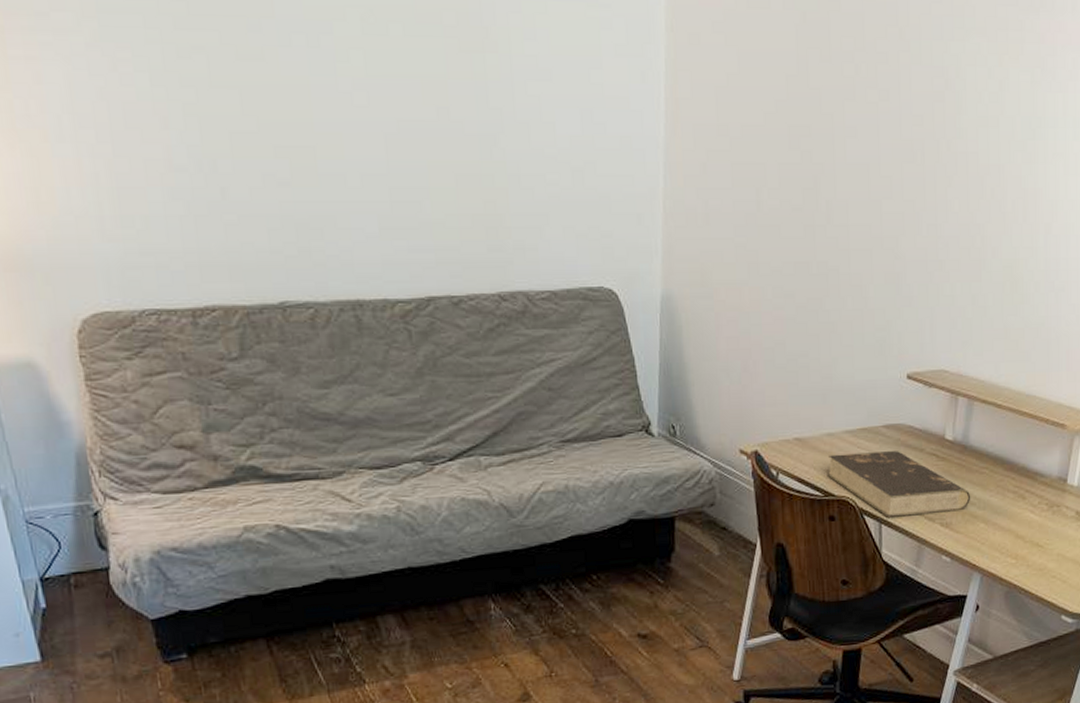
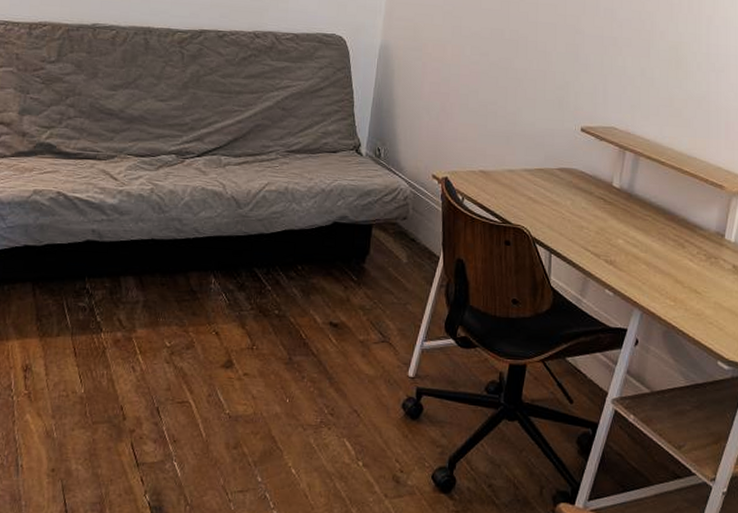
book: present [827,451,971,518] -> none [505,188,634,251]

